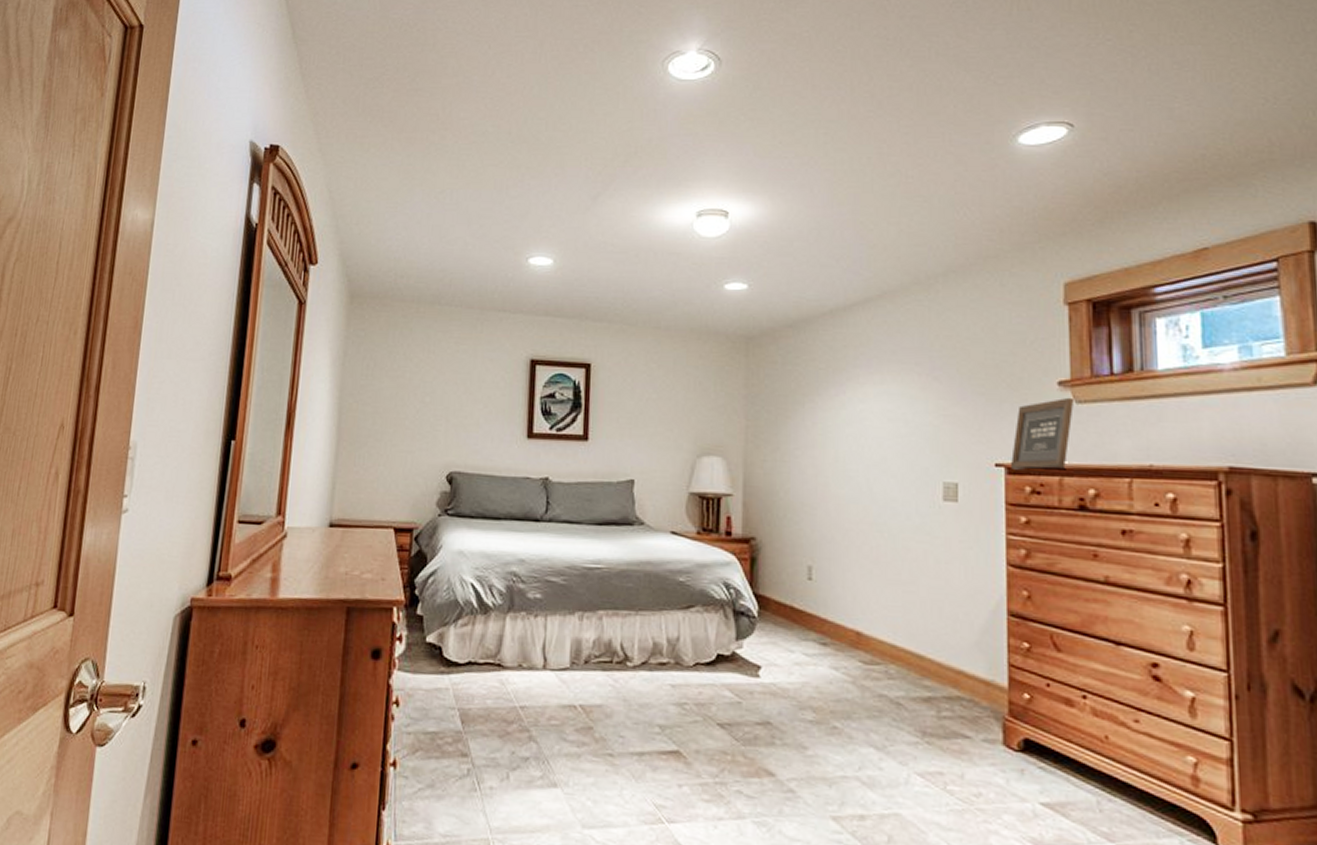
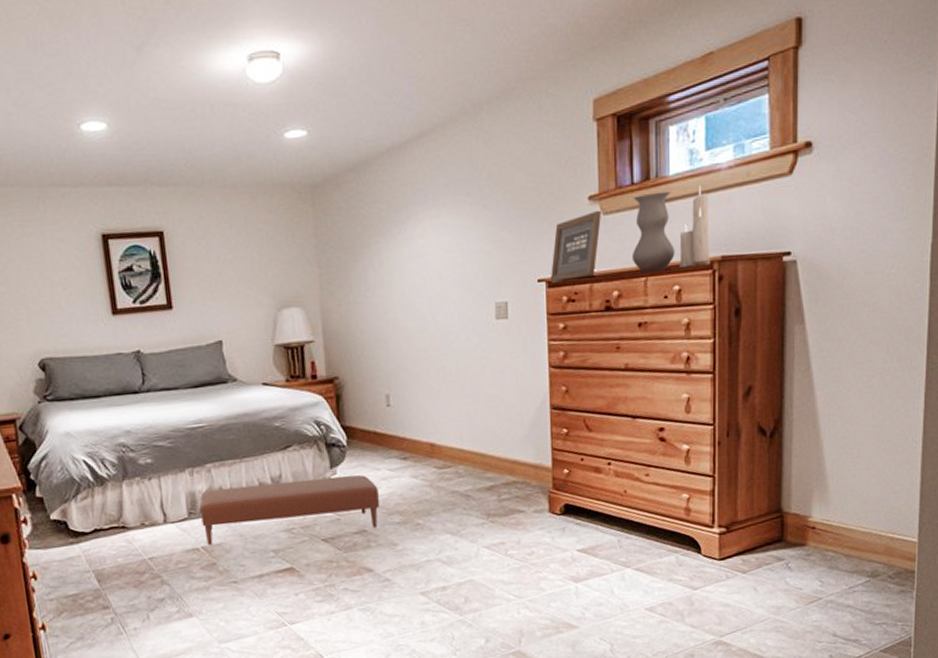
ottoman: none [584,640,789,721] -> present [200,475,379,546]
vase: none [1111,386,1168,474] -> present [631,191,675,273]
candle: none [1172,385,1214,475] -> present [678,185,710,268]

